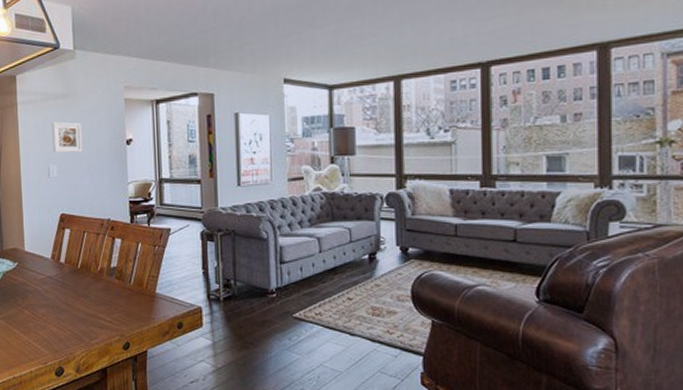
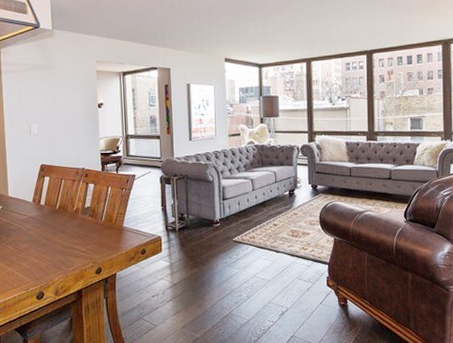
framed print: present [52,121,83,153] -> none [33,88,61,114]

